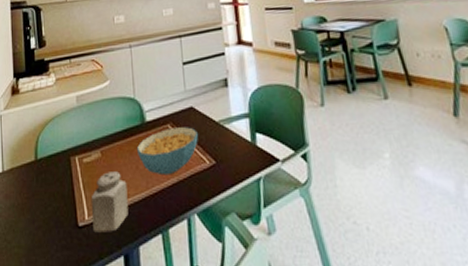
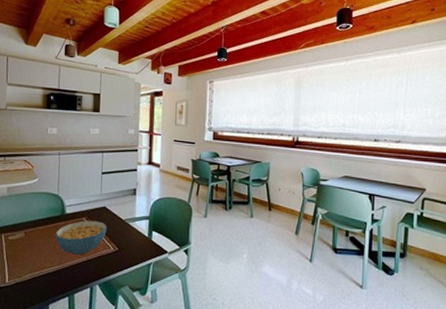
salt shaker: present [91,171,128,233] -> none [11,248,44,293]

